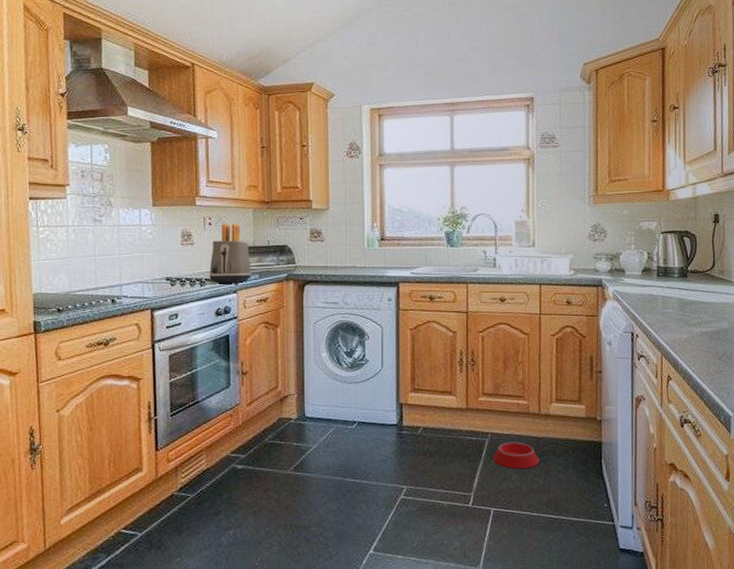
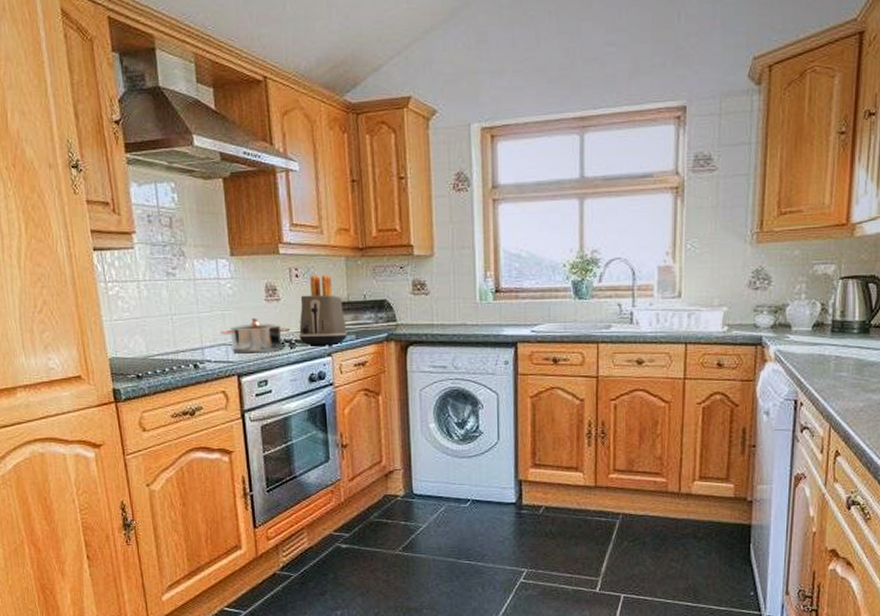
cooking pot: none [137,259,201,290] -> present [219,317,290,354]
pet bowl: present [493,441,539,469] -> none [624,523,678,552]

